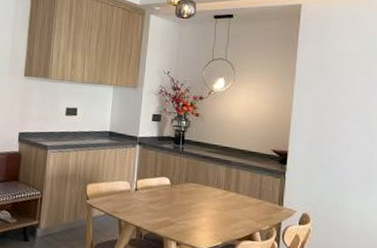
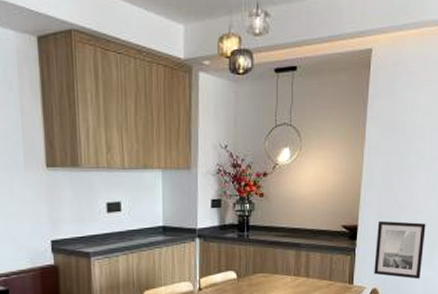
wall art: none [304,149,359,212] -> present [374,220,426,279]

